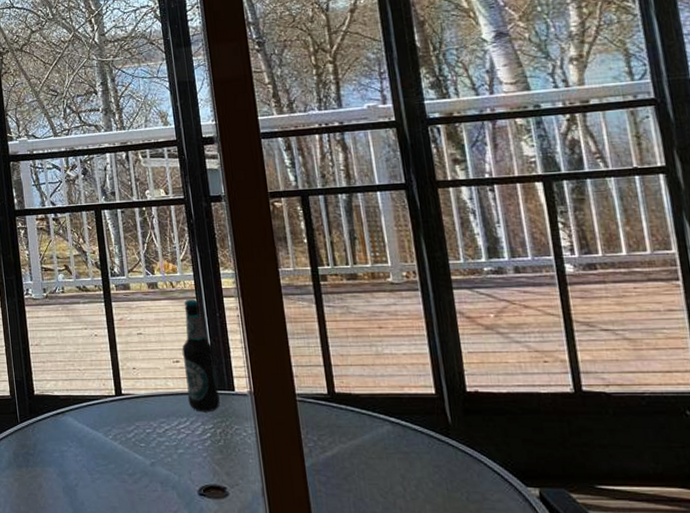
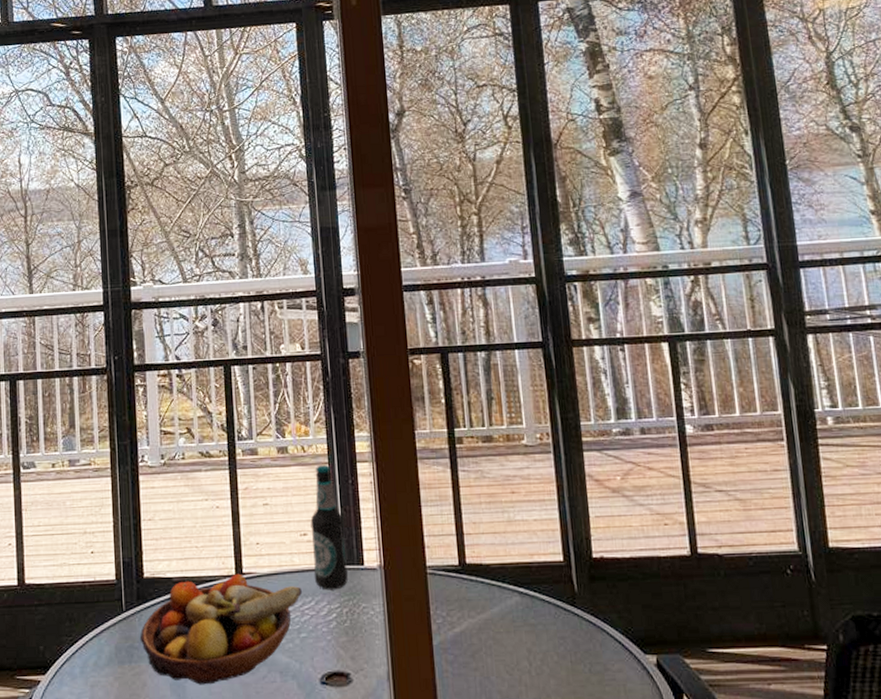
fruit bowl: none [34,394,178,490] -> present [139,573,303,685]

